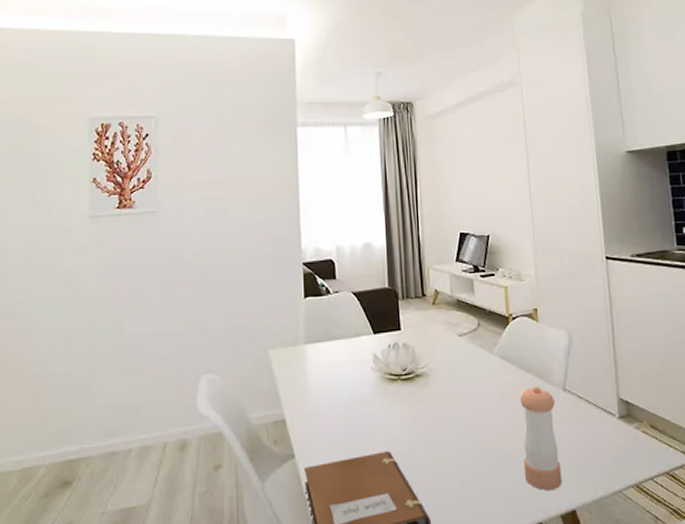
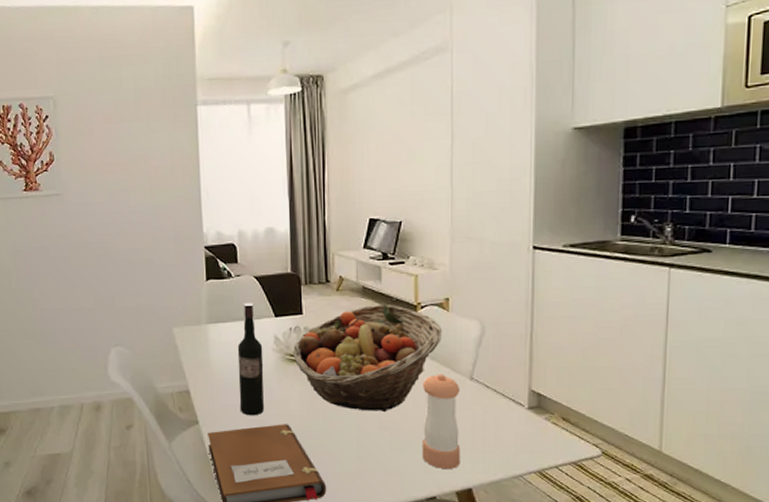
wine bottle: none [336,319,364,445] -> present [237,302,264,416]
fruit basket: none [391,316,535,432] -> present [292,303,443,413]

